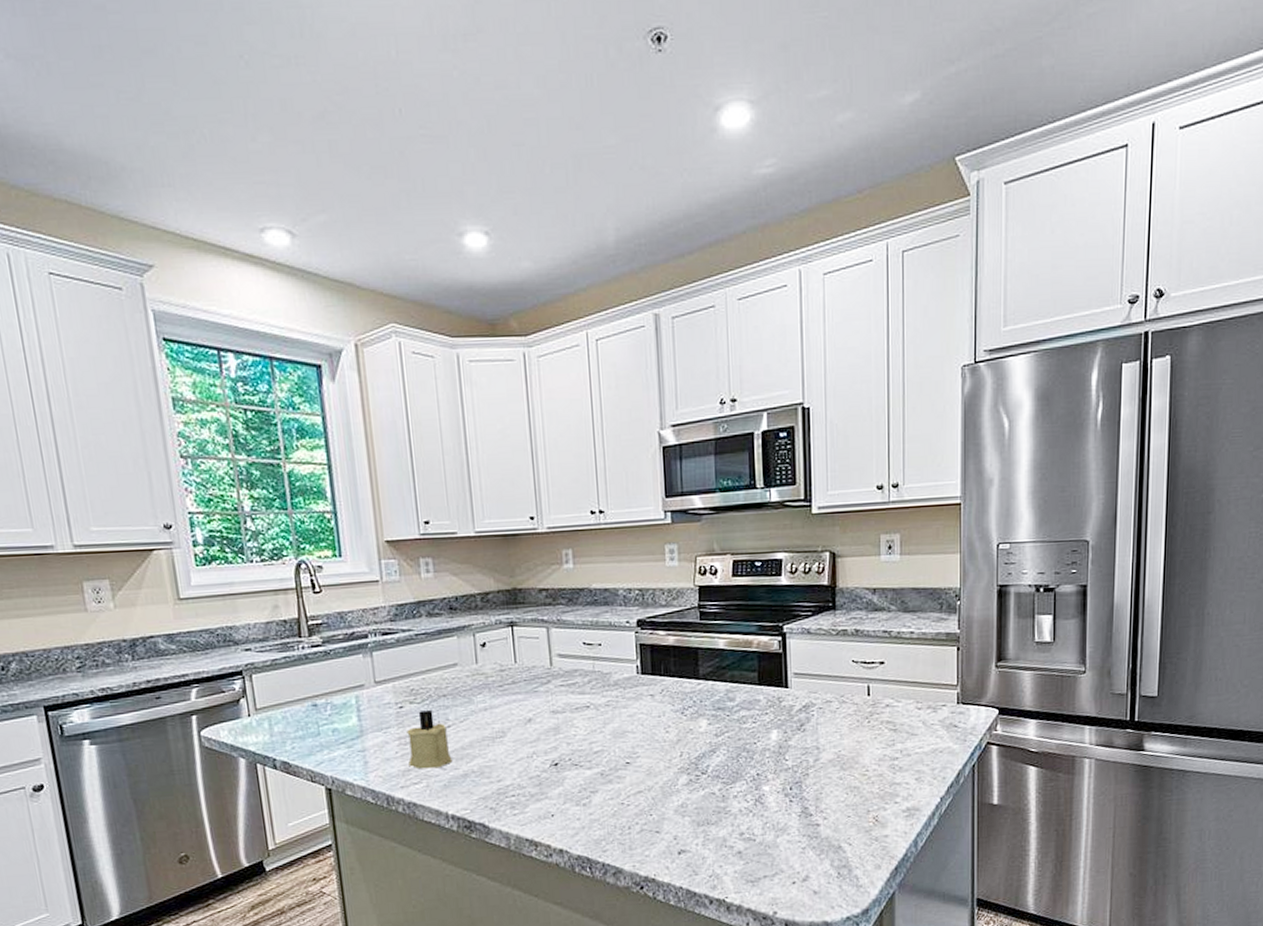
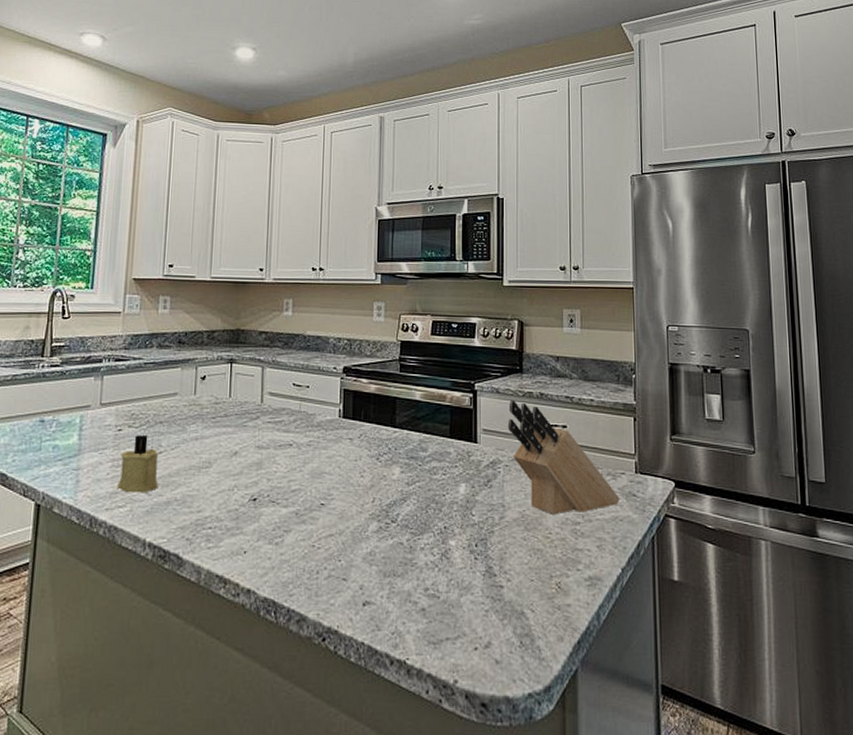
knife block: none [820,639,940,753] -> present [507,399,620,515]

